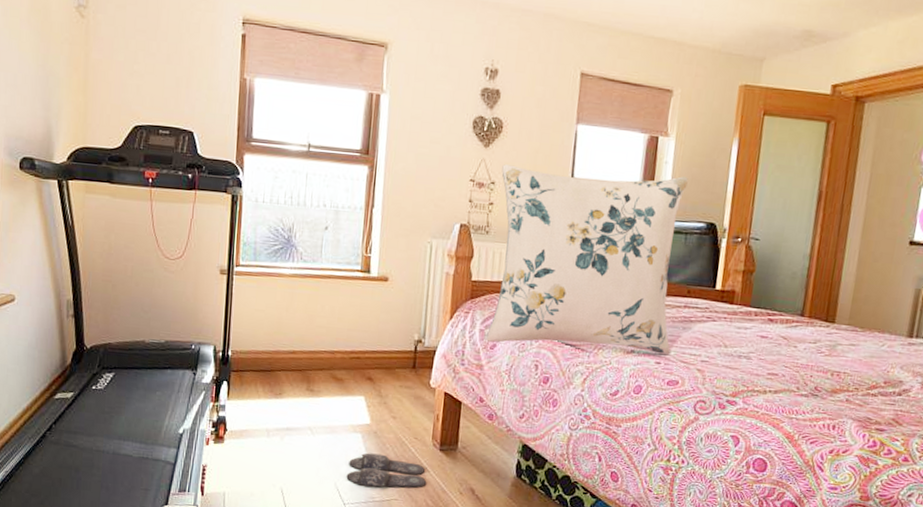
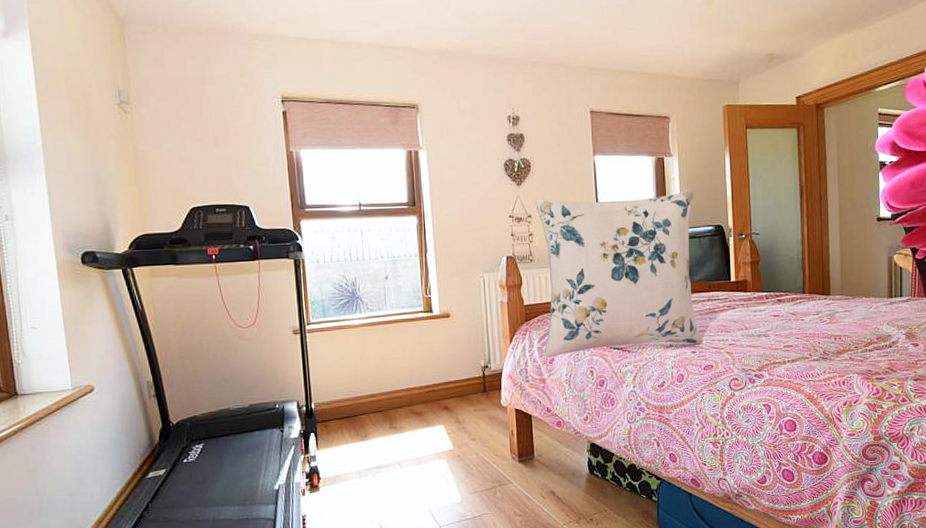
slippers: present [346,453,426,488] -> none [438,475,511,508]

